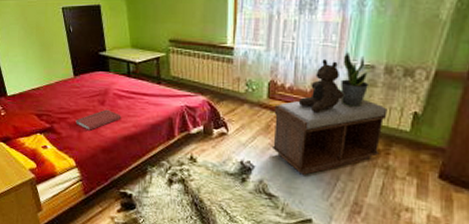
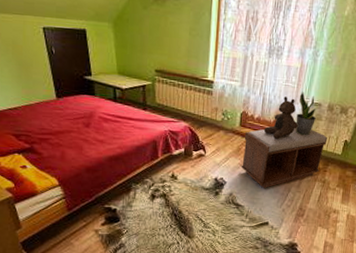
book: present [75,109,122,131] -> none [58,131,107,151]

